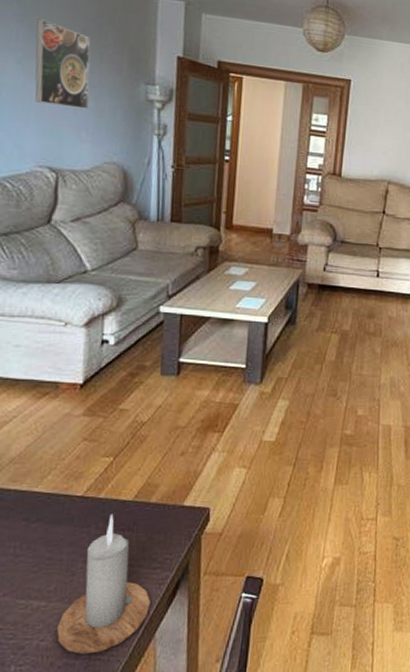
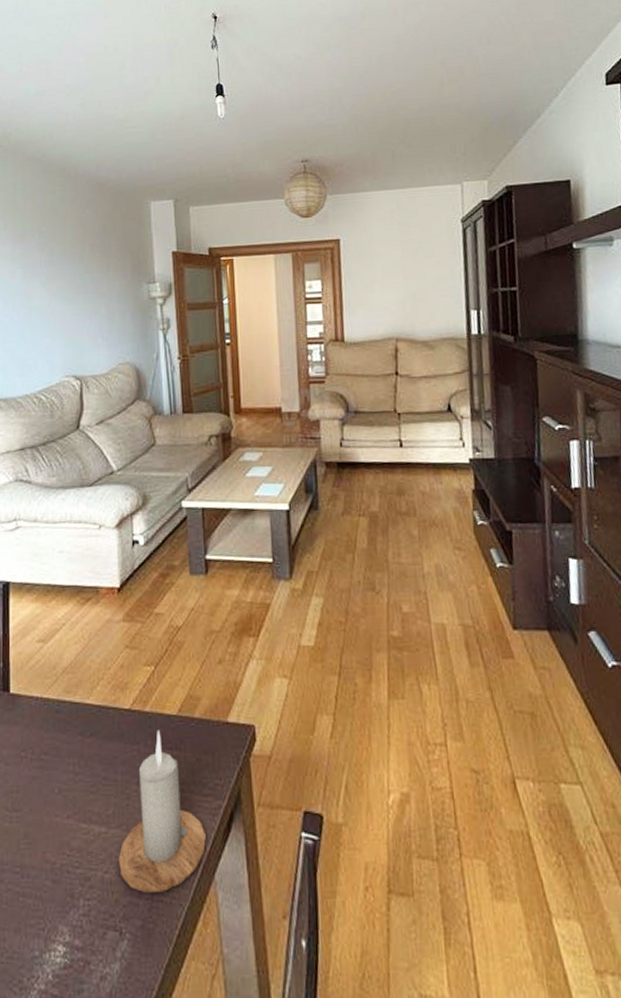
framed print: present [35,18,91,109] -> none [55,243,101,318]

